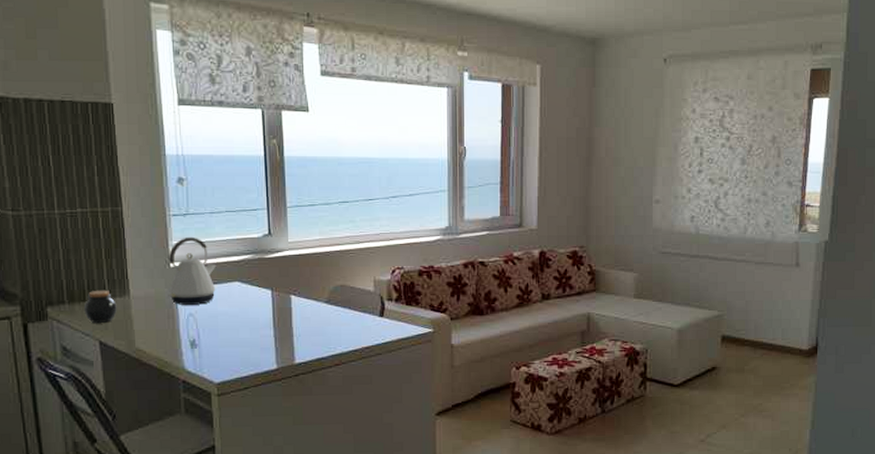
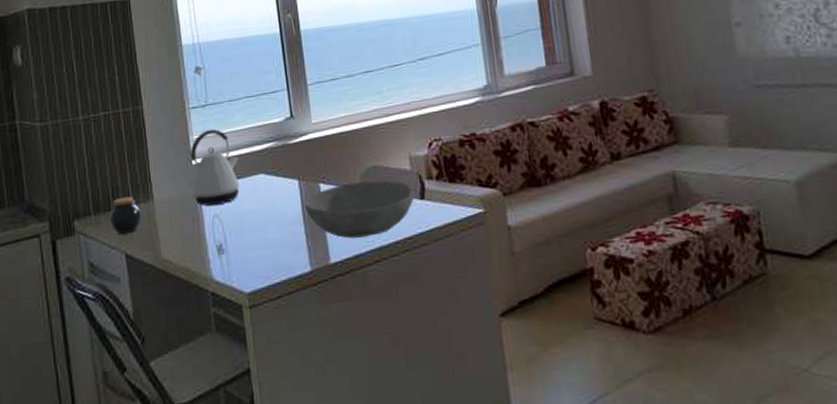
bowl: none [276,297,375,344] -> present [304,180,415,239]

